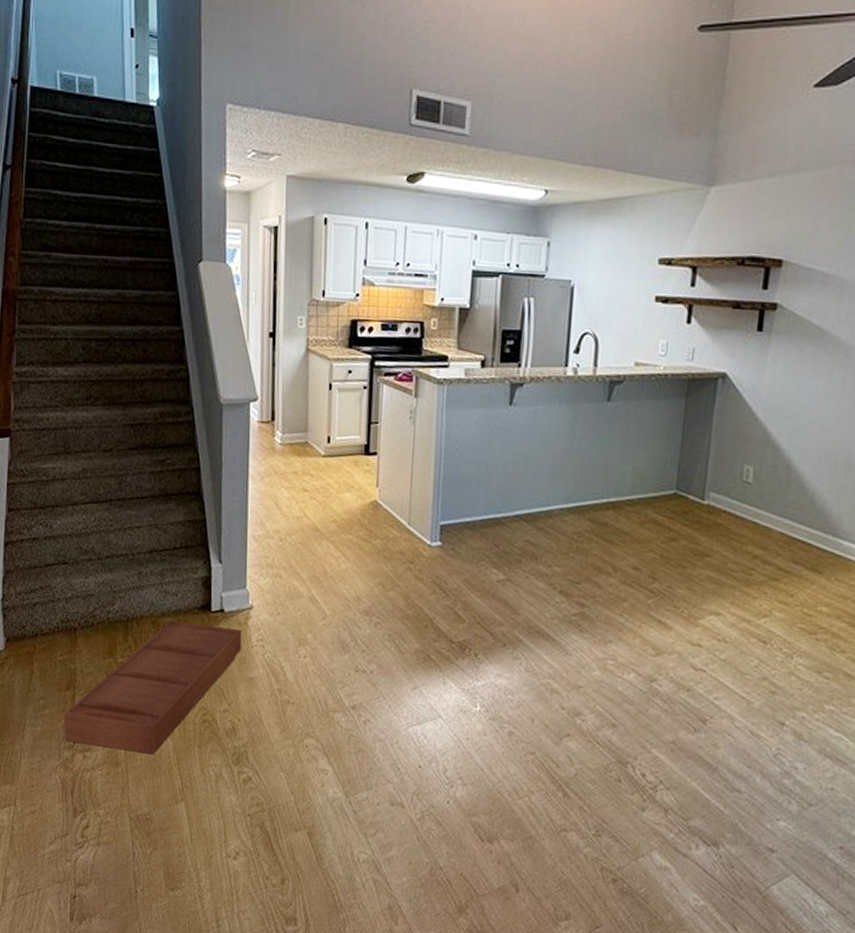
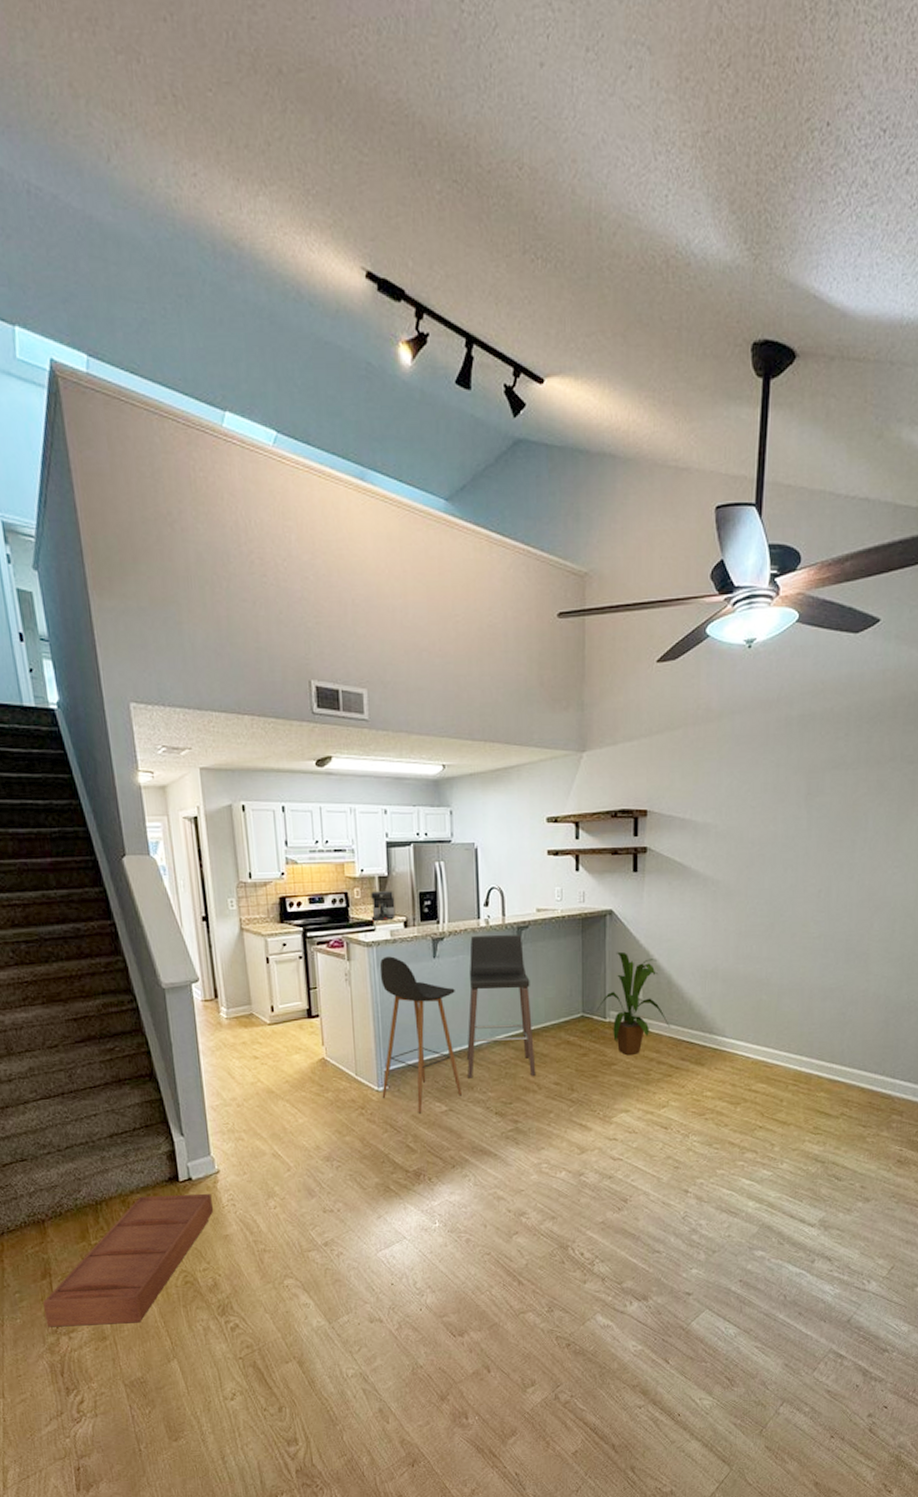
bar stool: none [434,397,530,579] -> present [379,956,462,1114]
coffee maker: none [445,322,475,358] -> present [371,889,397,921]
bar stool: none [533,386,618,555] -> present [467,935,536,1078]
house plant: none [693,423,783,548] -> present [596,951,670,1056]

